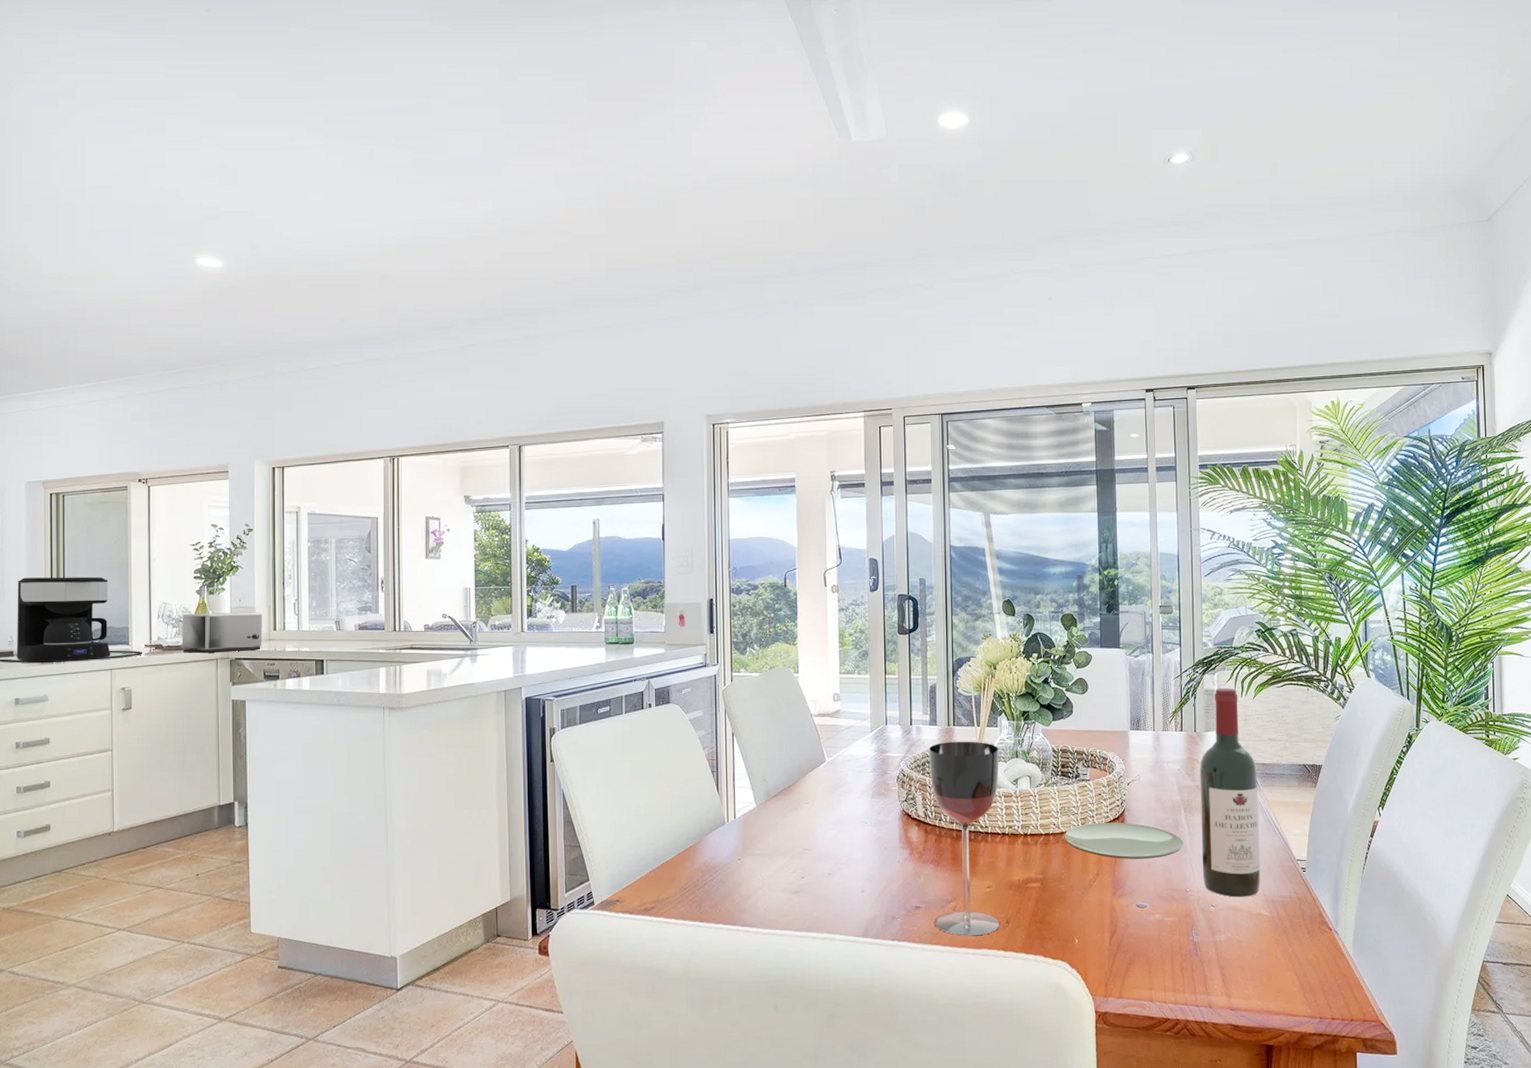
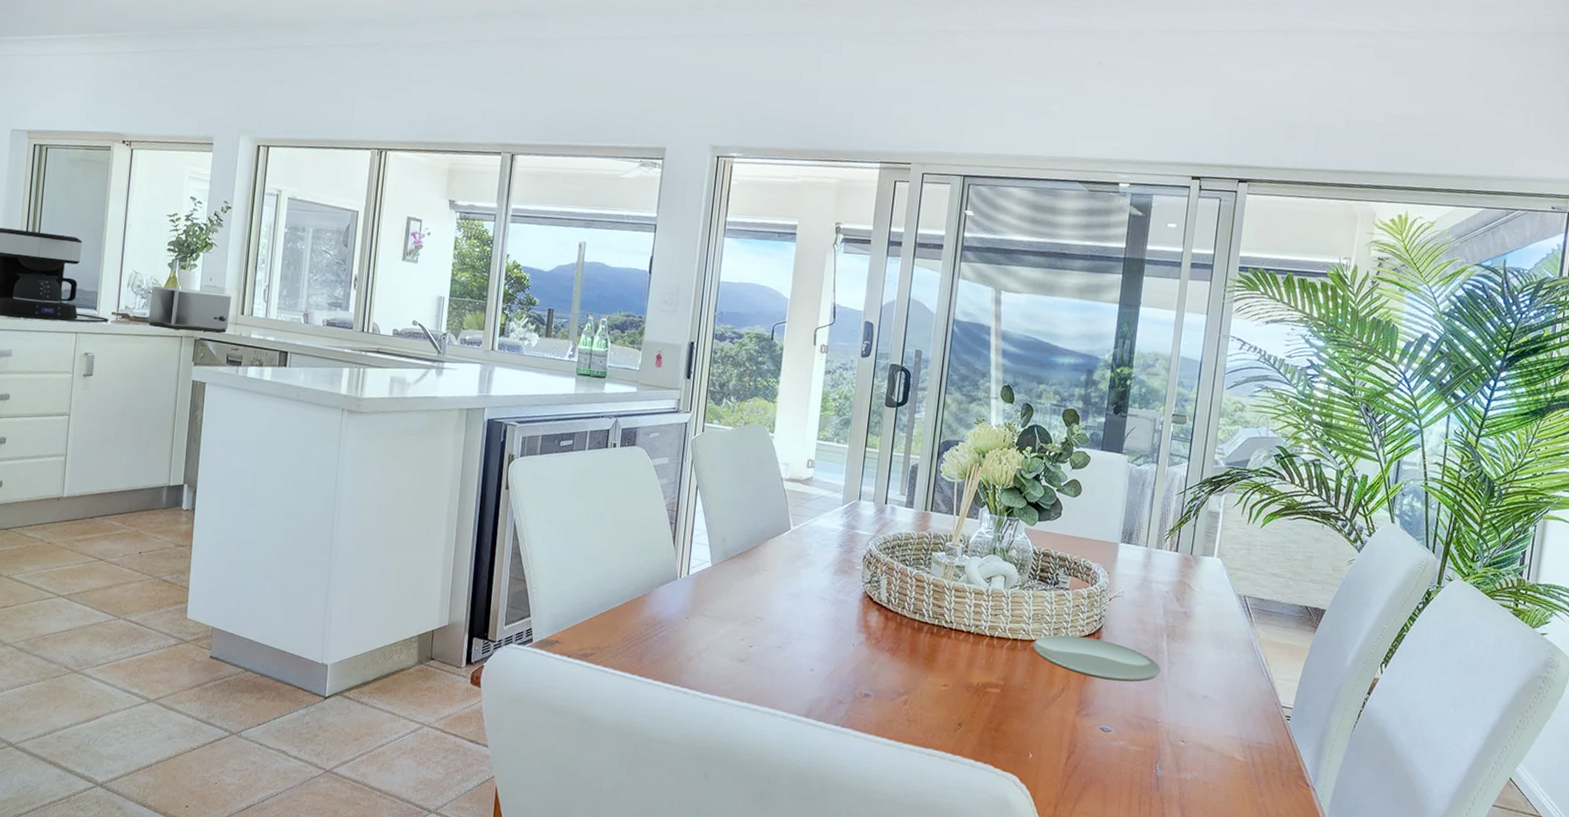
wineglass: present [929,741,1000,936] -> none [882,527,976,735]
wine bottle: present [1200,688,1261,897] -> none [1176,511,1254,738]

